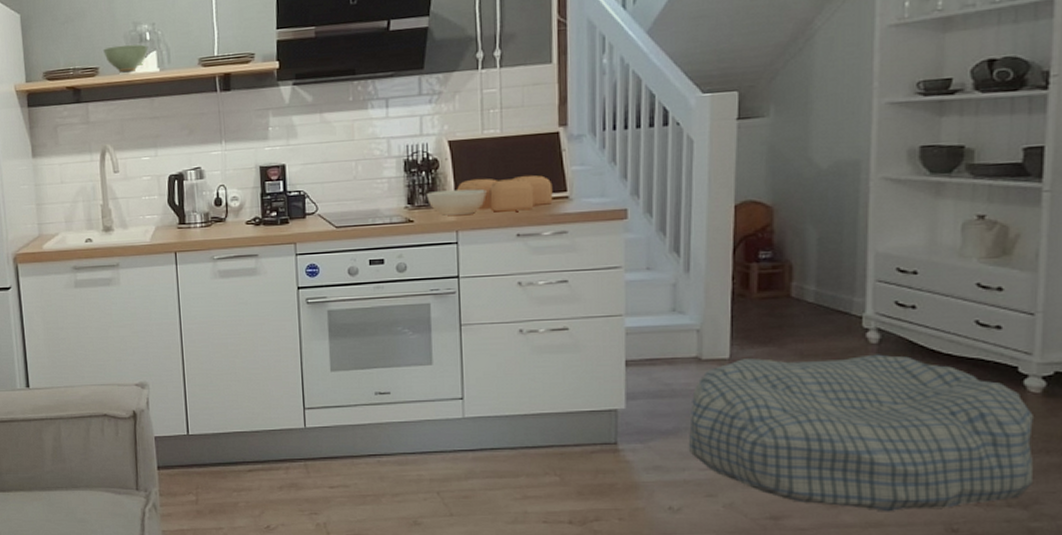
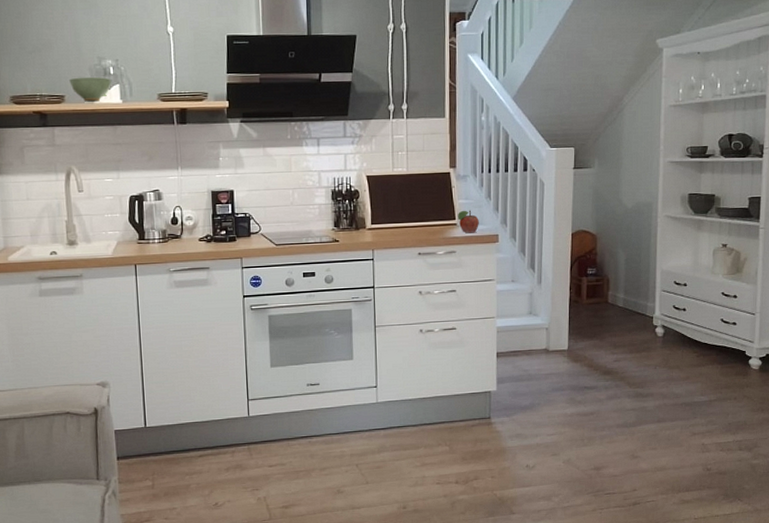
bowl: present [425,188,488,216] -> none [348,215,397,238]
bread: present [457,174,553,212] -> none [373,205,445,235]
fruit: none [570,178,600,208] -> present [458,210,479,233]
dog bed: present [688,354,1033,512] -> none [540,344,754,459]

